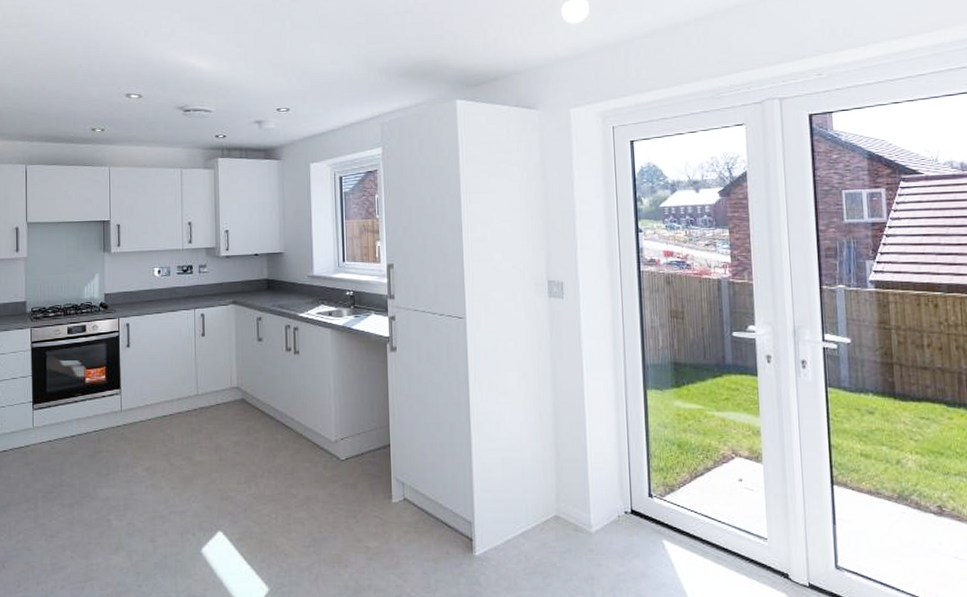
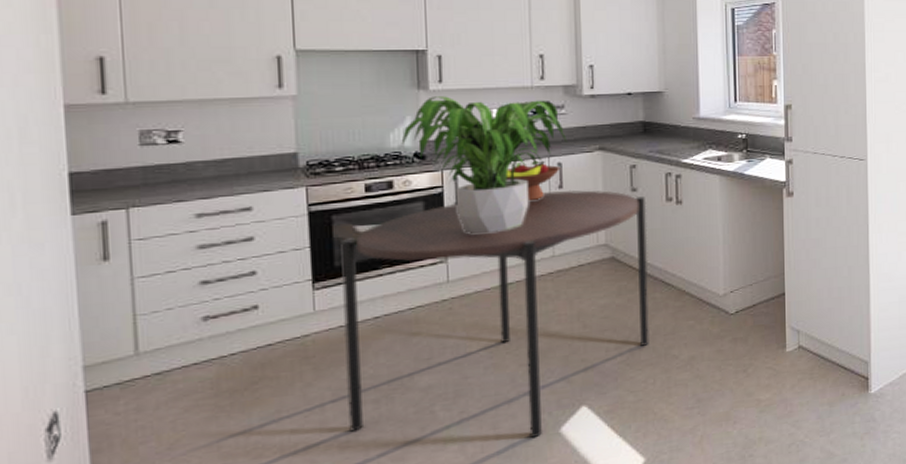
dining table: none [51,337,272,555] -> present [341,190,649,439]
potted plant: none [92,257,209,372] -> present [401,96,568,234]
fruit bowl: none [163,311,203,346] -> present [506,160,561,202]

